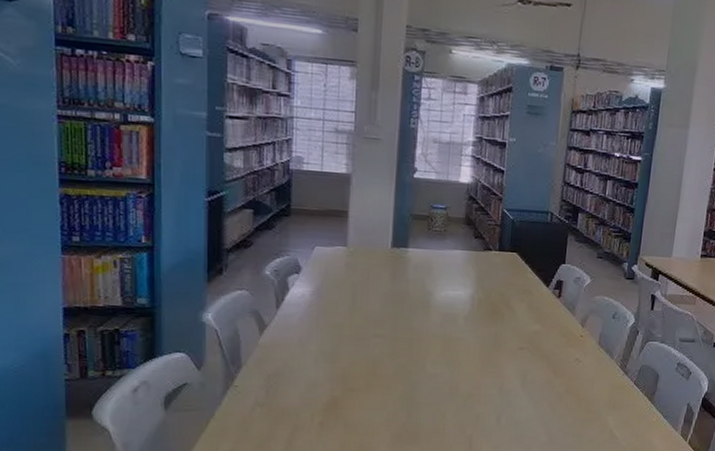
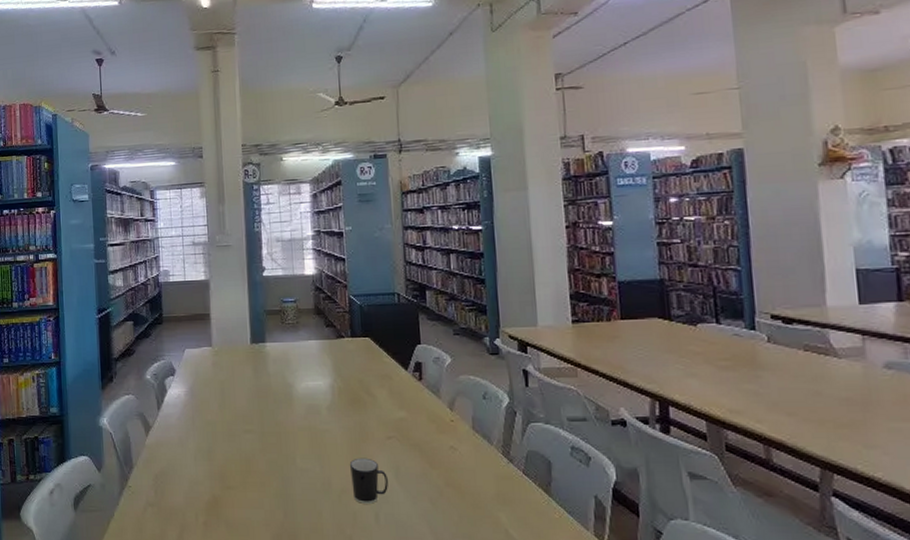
mug: none [478,365,514,407] -> present [349,457,388,504]

